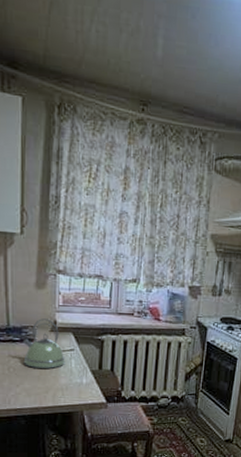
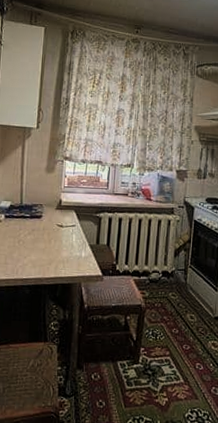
kettle: present [22,318,65,368] -> none [31,198,68,242]

